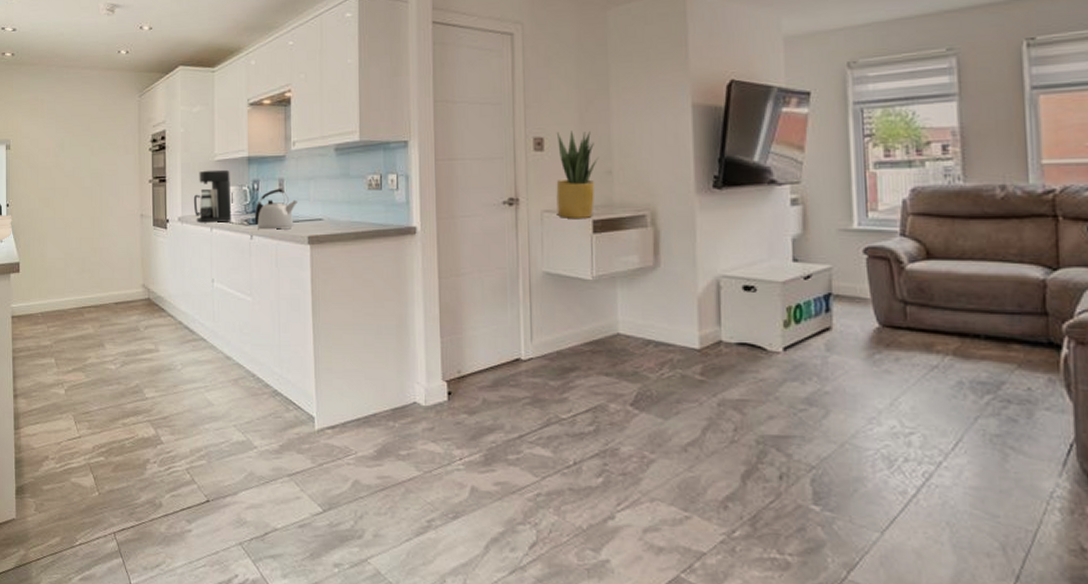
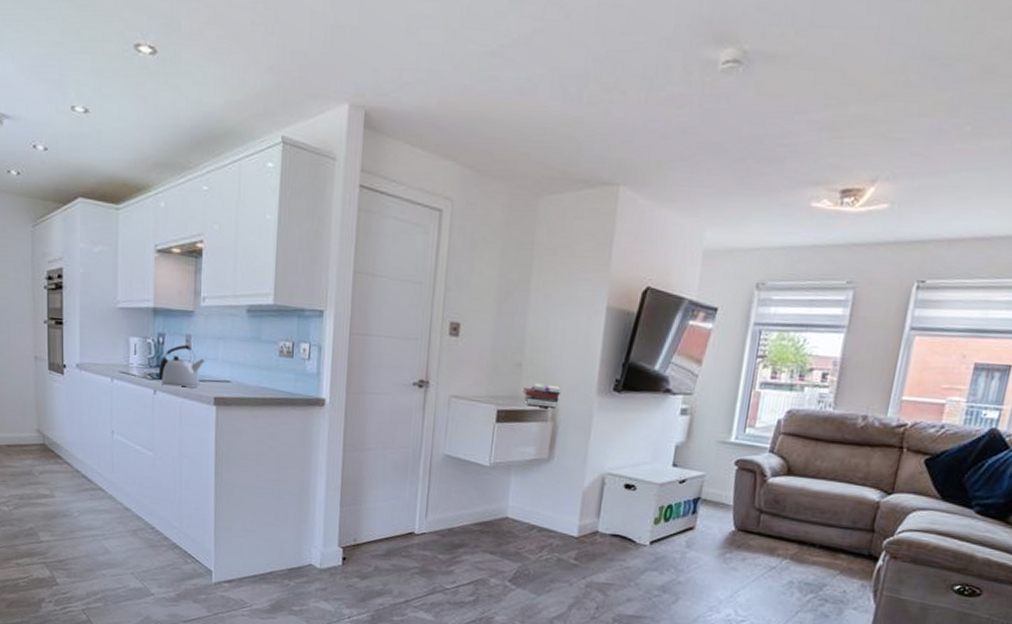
coffee maker: present [193,169,232,224] -> none [93,316,135,375]
planter: present [556,131,599,220] -> none [464,318,511,408]
books: none [617,188,659,214] -> present [523,383,561,410]

